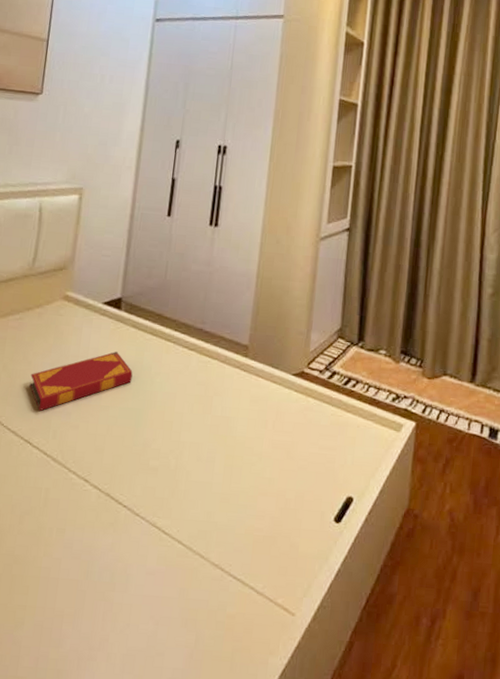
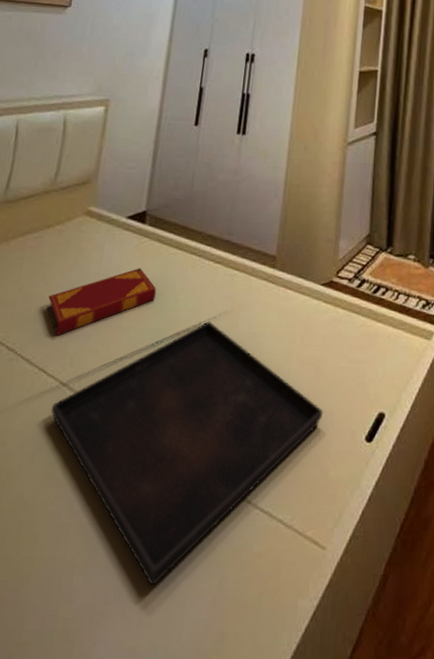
serving tray: none [37,404,294,638] -> present [51,321,324,587]

